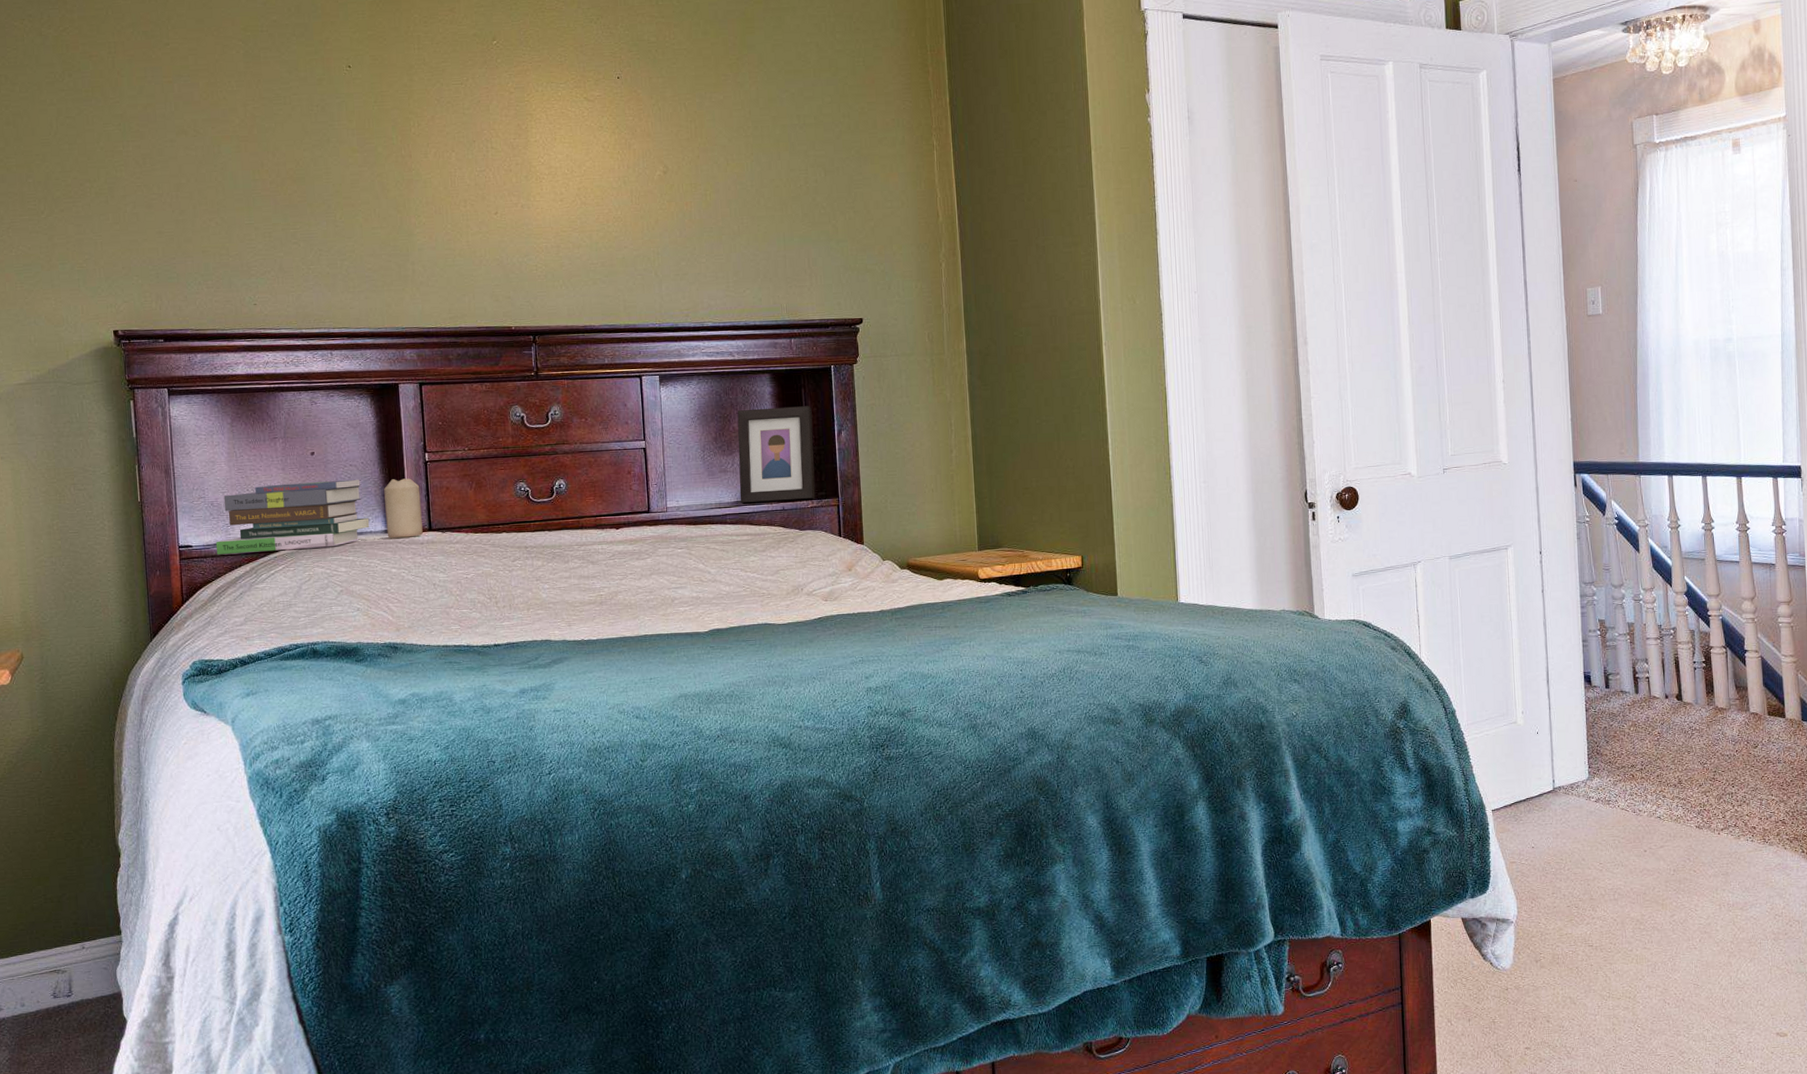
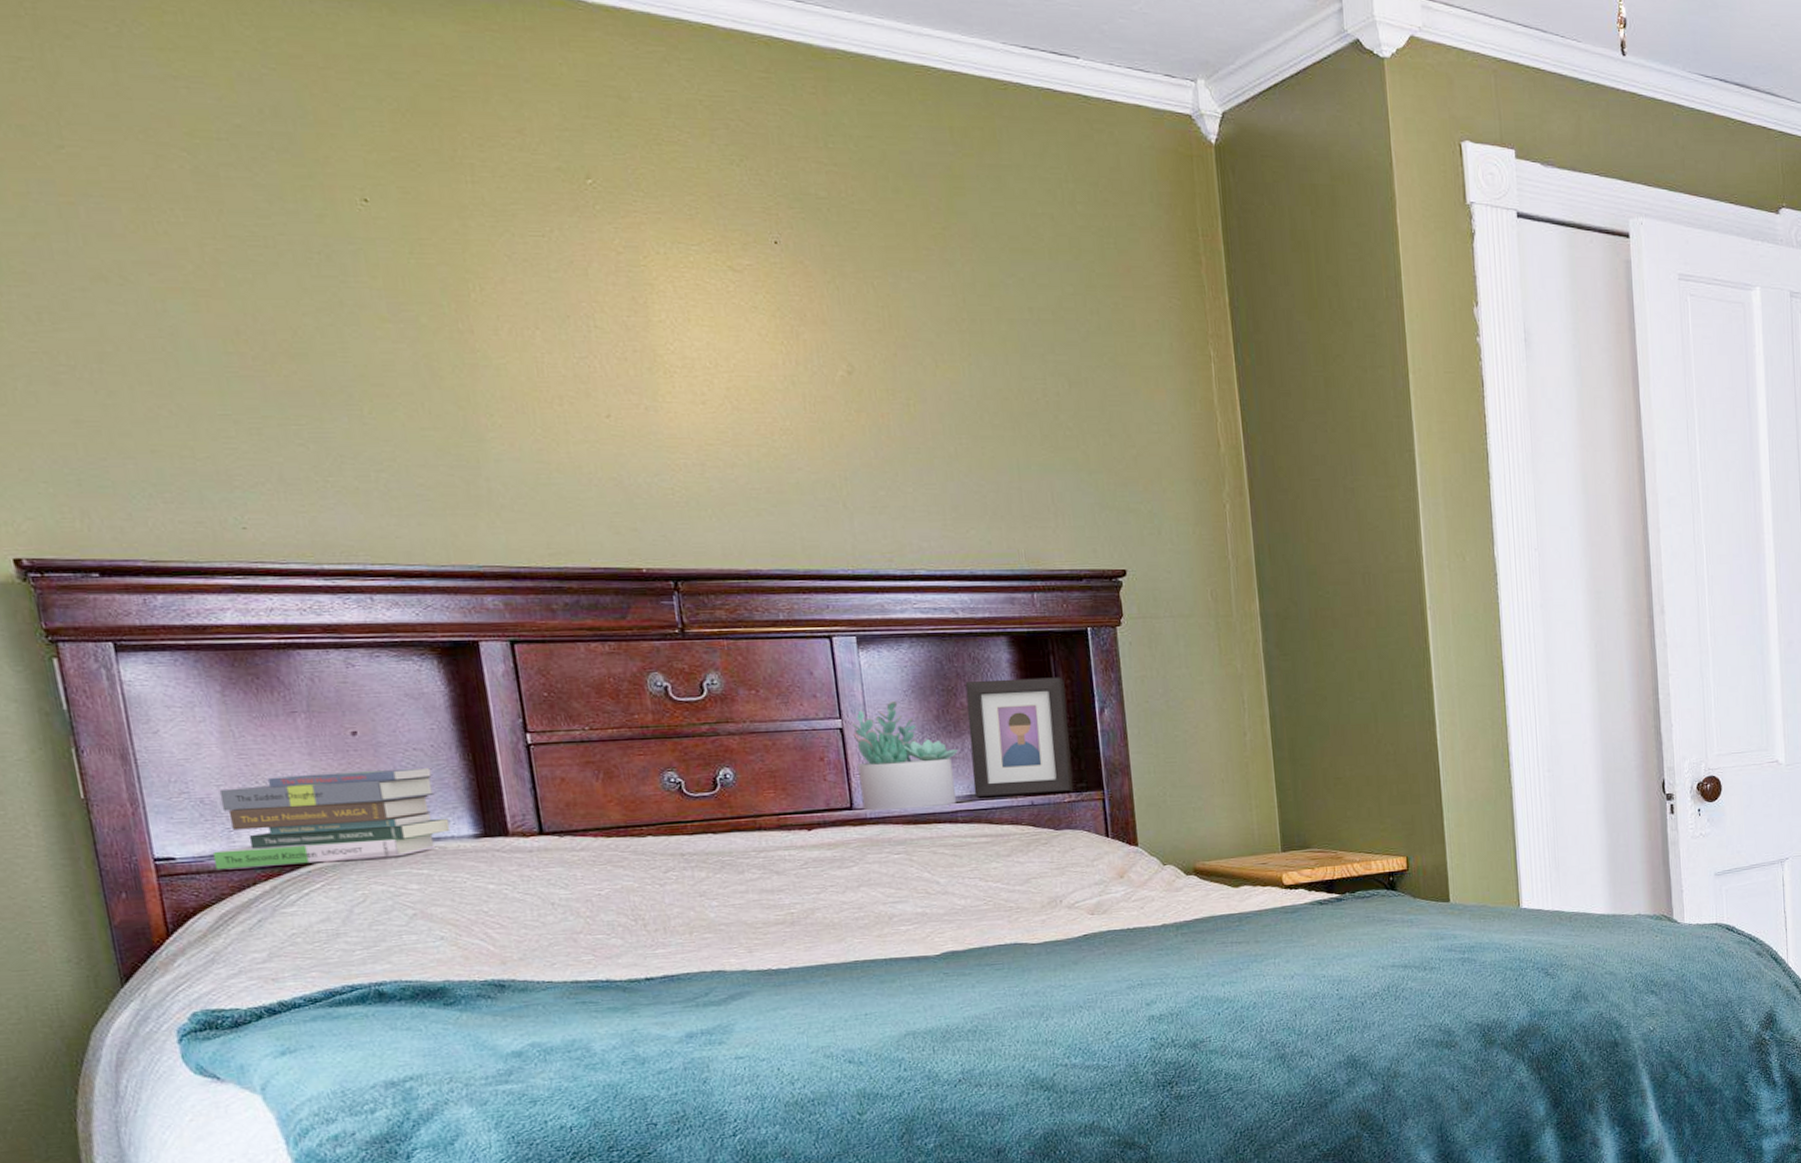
candle: present [384,478,423,538] -> none [468,766,531,845]
succulent plant: none [652,426,729,514] -> present [851,700,958,811]

